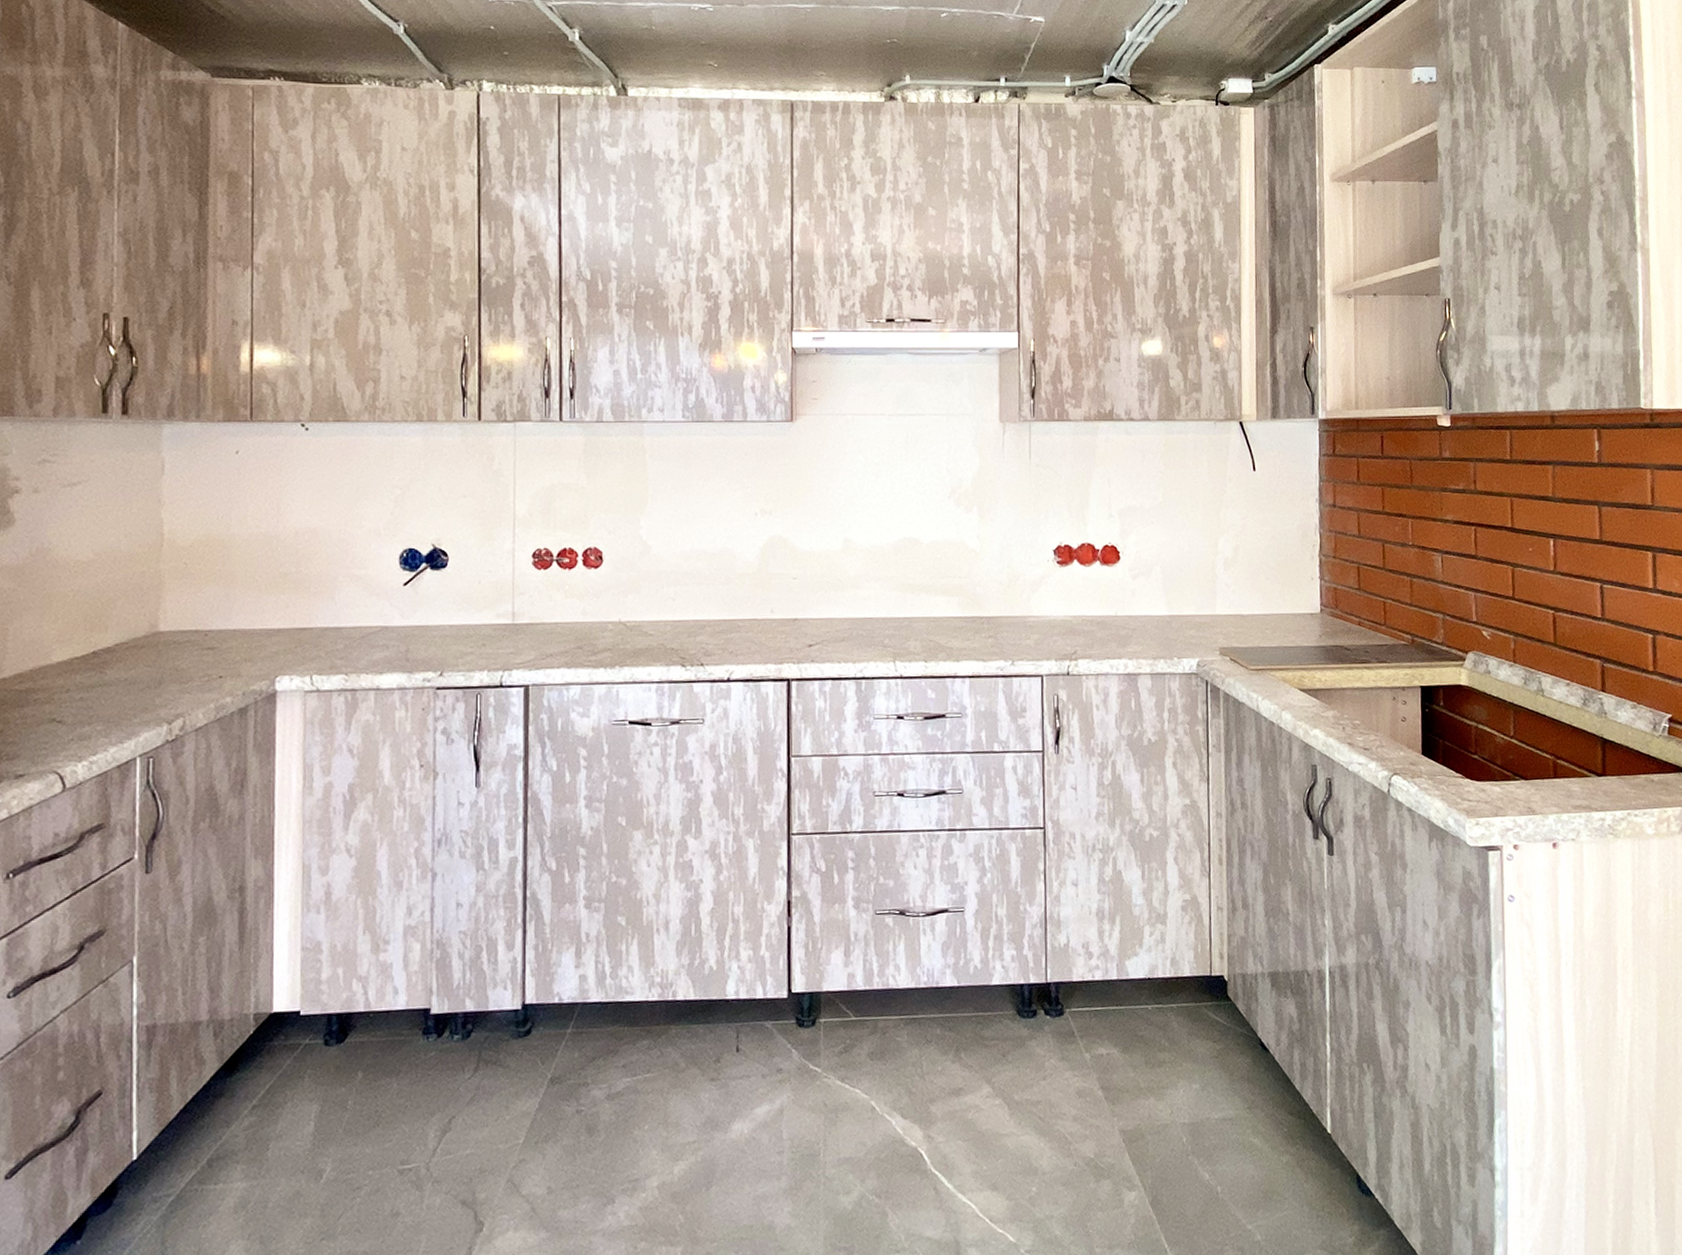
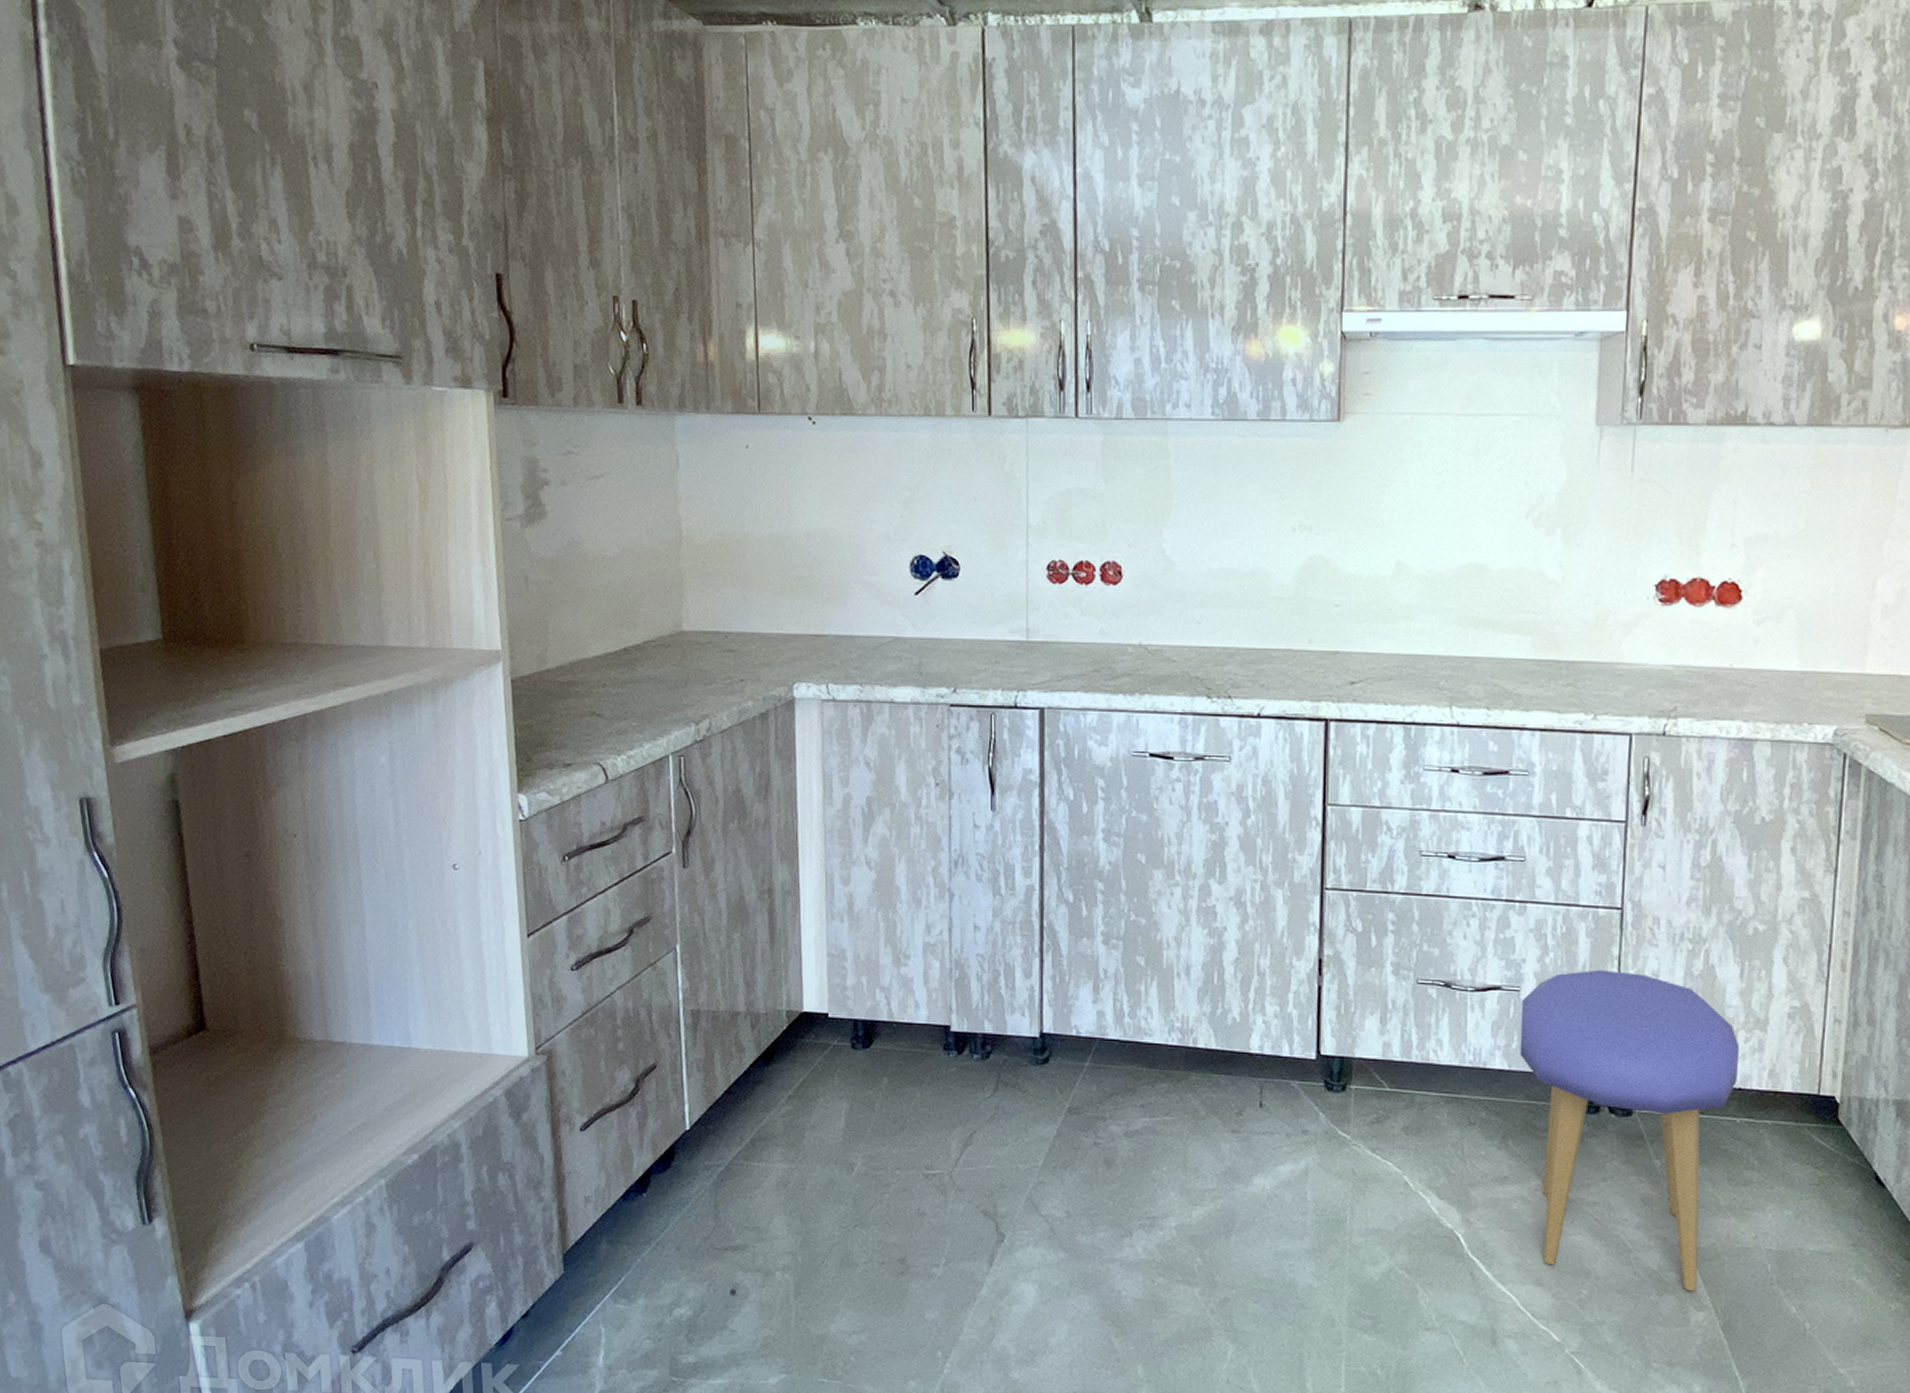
stool: none [965,884,1147,1174] -> present [1520,969,1740,1292]

